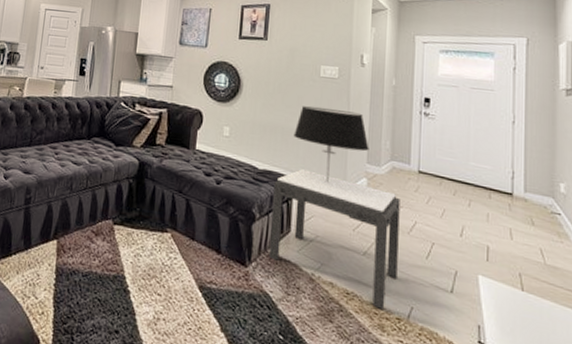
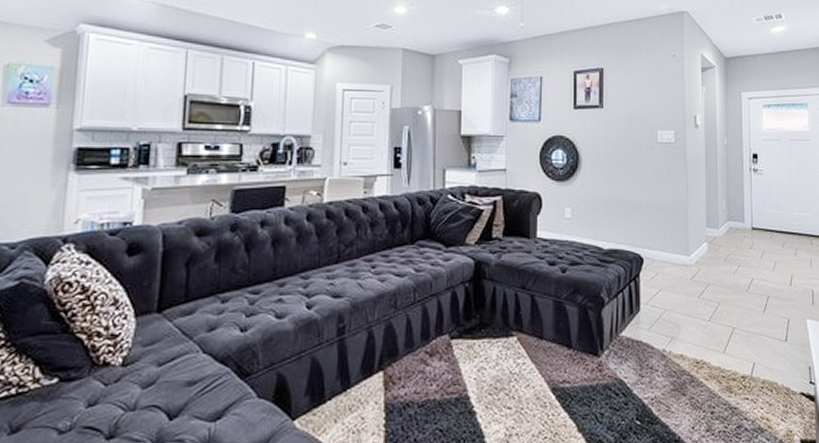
side table: present [269,169,400,310] -> none [621,243,740,371]
table lamp: present [293,106,369,183] -> none [636,174,708,253]

